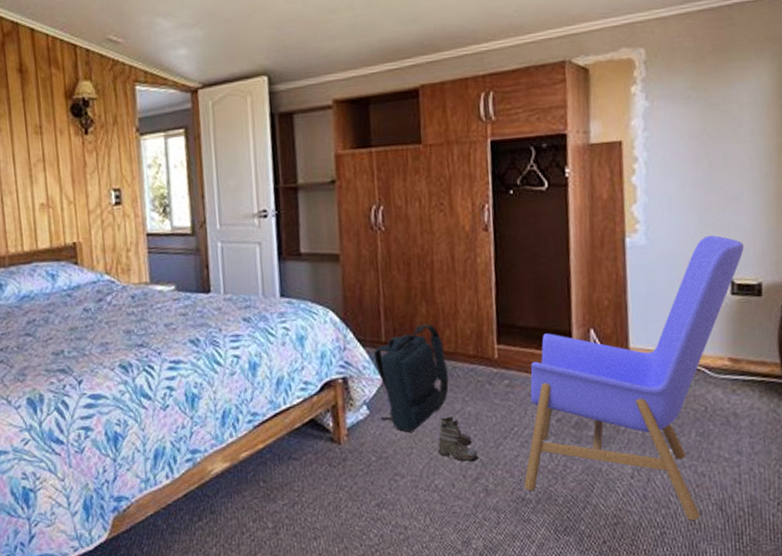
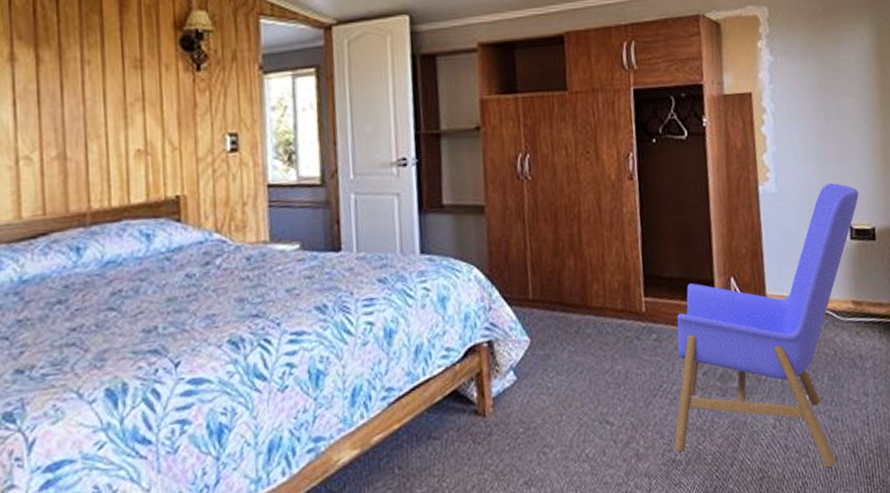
backpack: present [373,324,449,433] -> none [520,278,598,398]
boots: present [437,416,478,462] -> none [587,377,628,428]

